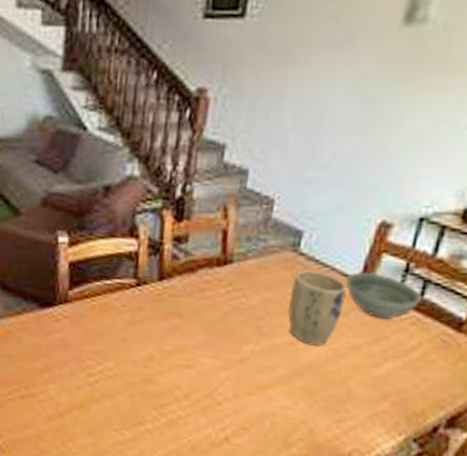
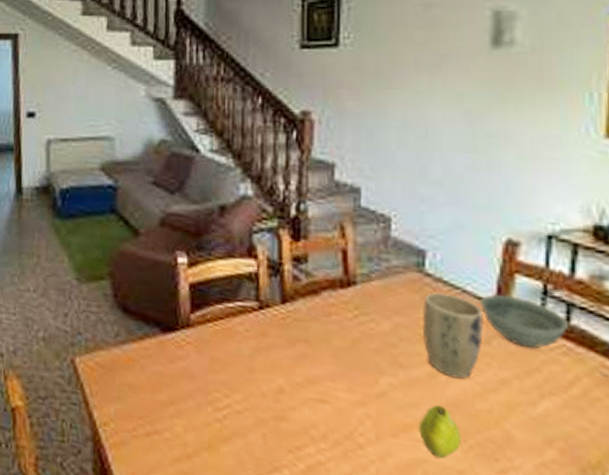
fruit: none [272,368,309,411] -> present [419,405,461,459]

